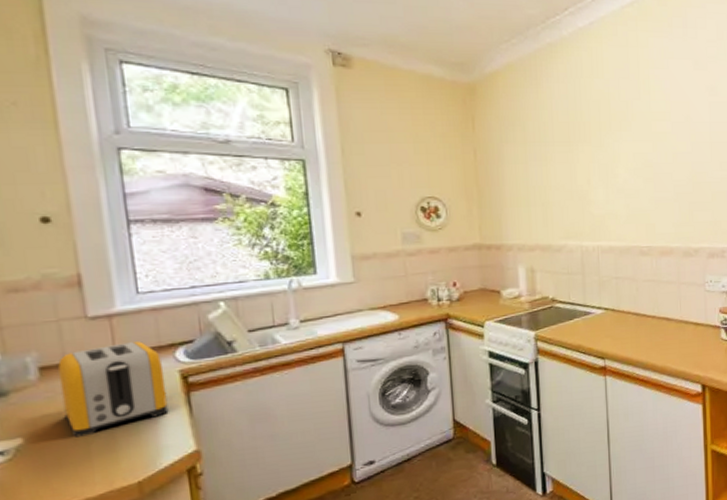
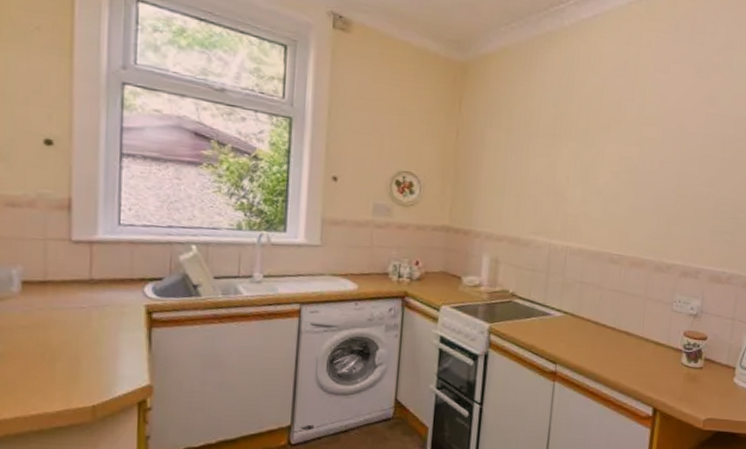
toaster: present [58,341,169,437] -> none [38,270,132,354]

